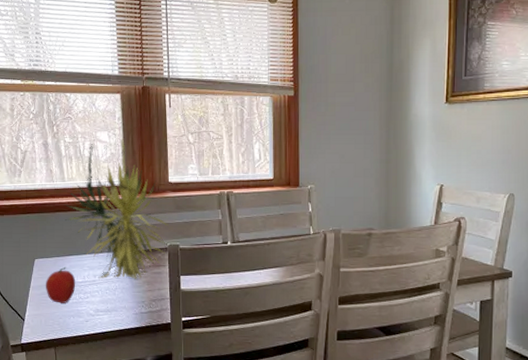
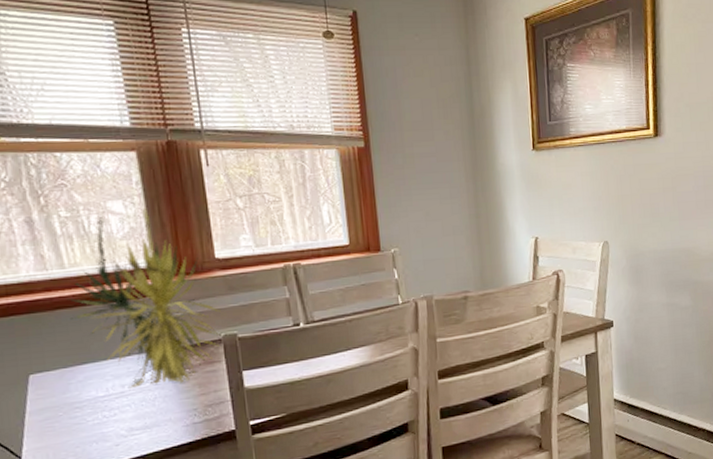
fruit: present [46,266,76,303] -> none [49,379,96,429]

